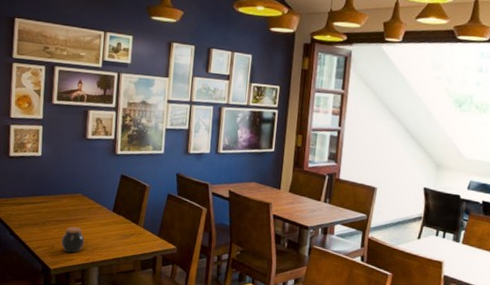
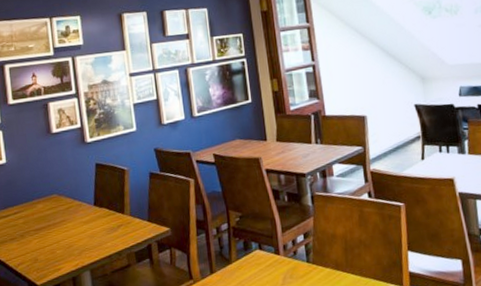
jar: present [61,226,85,253] -> none [44,231,70,263]

